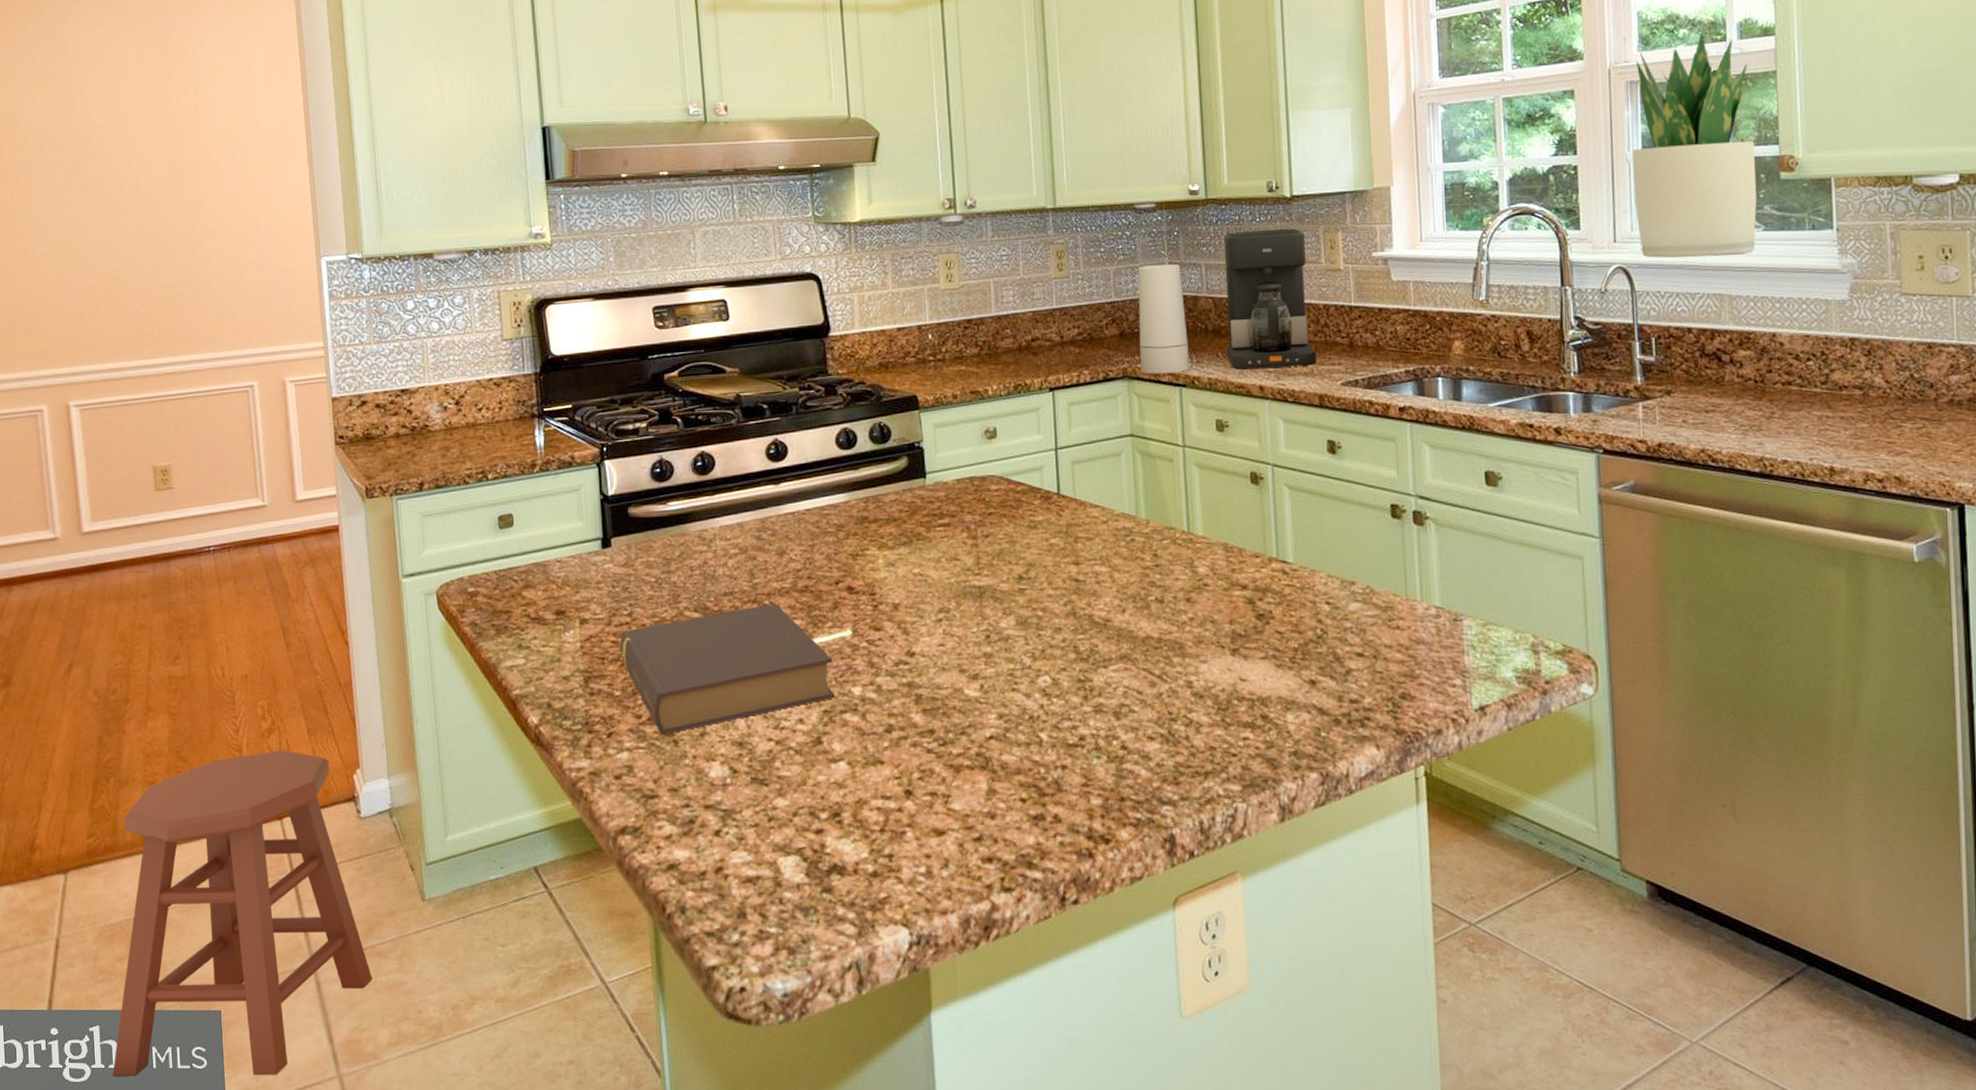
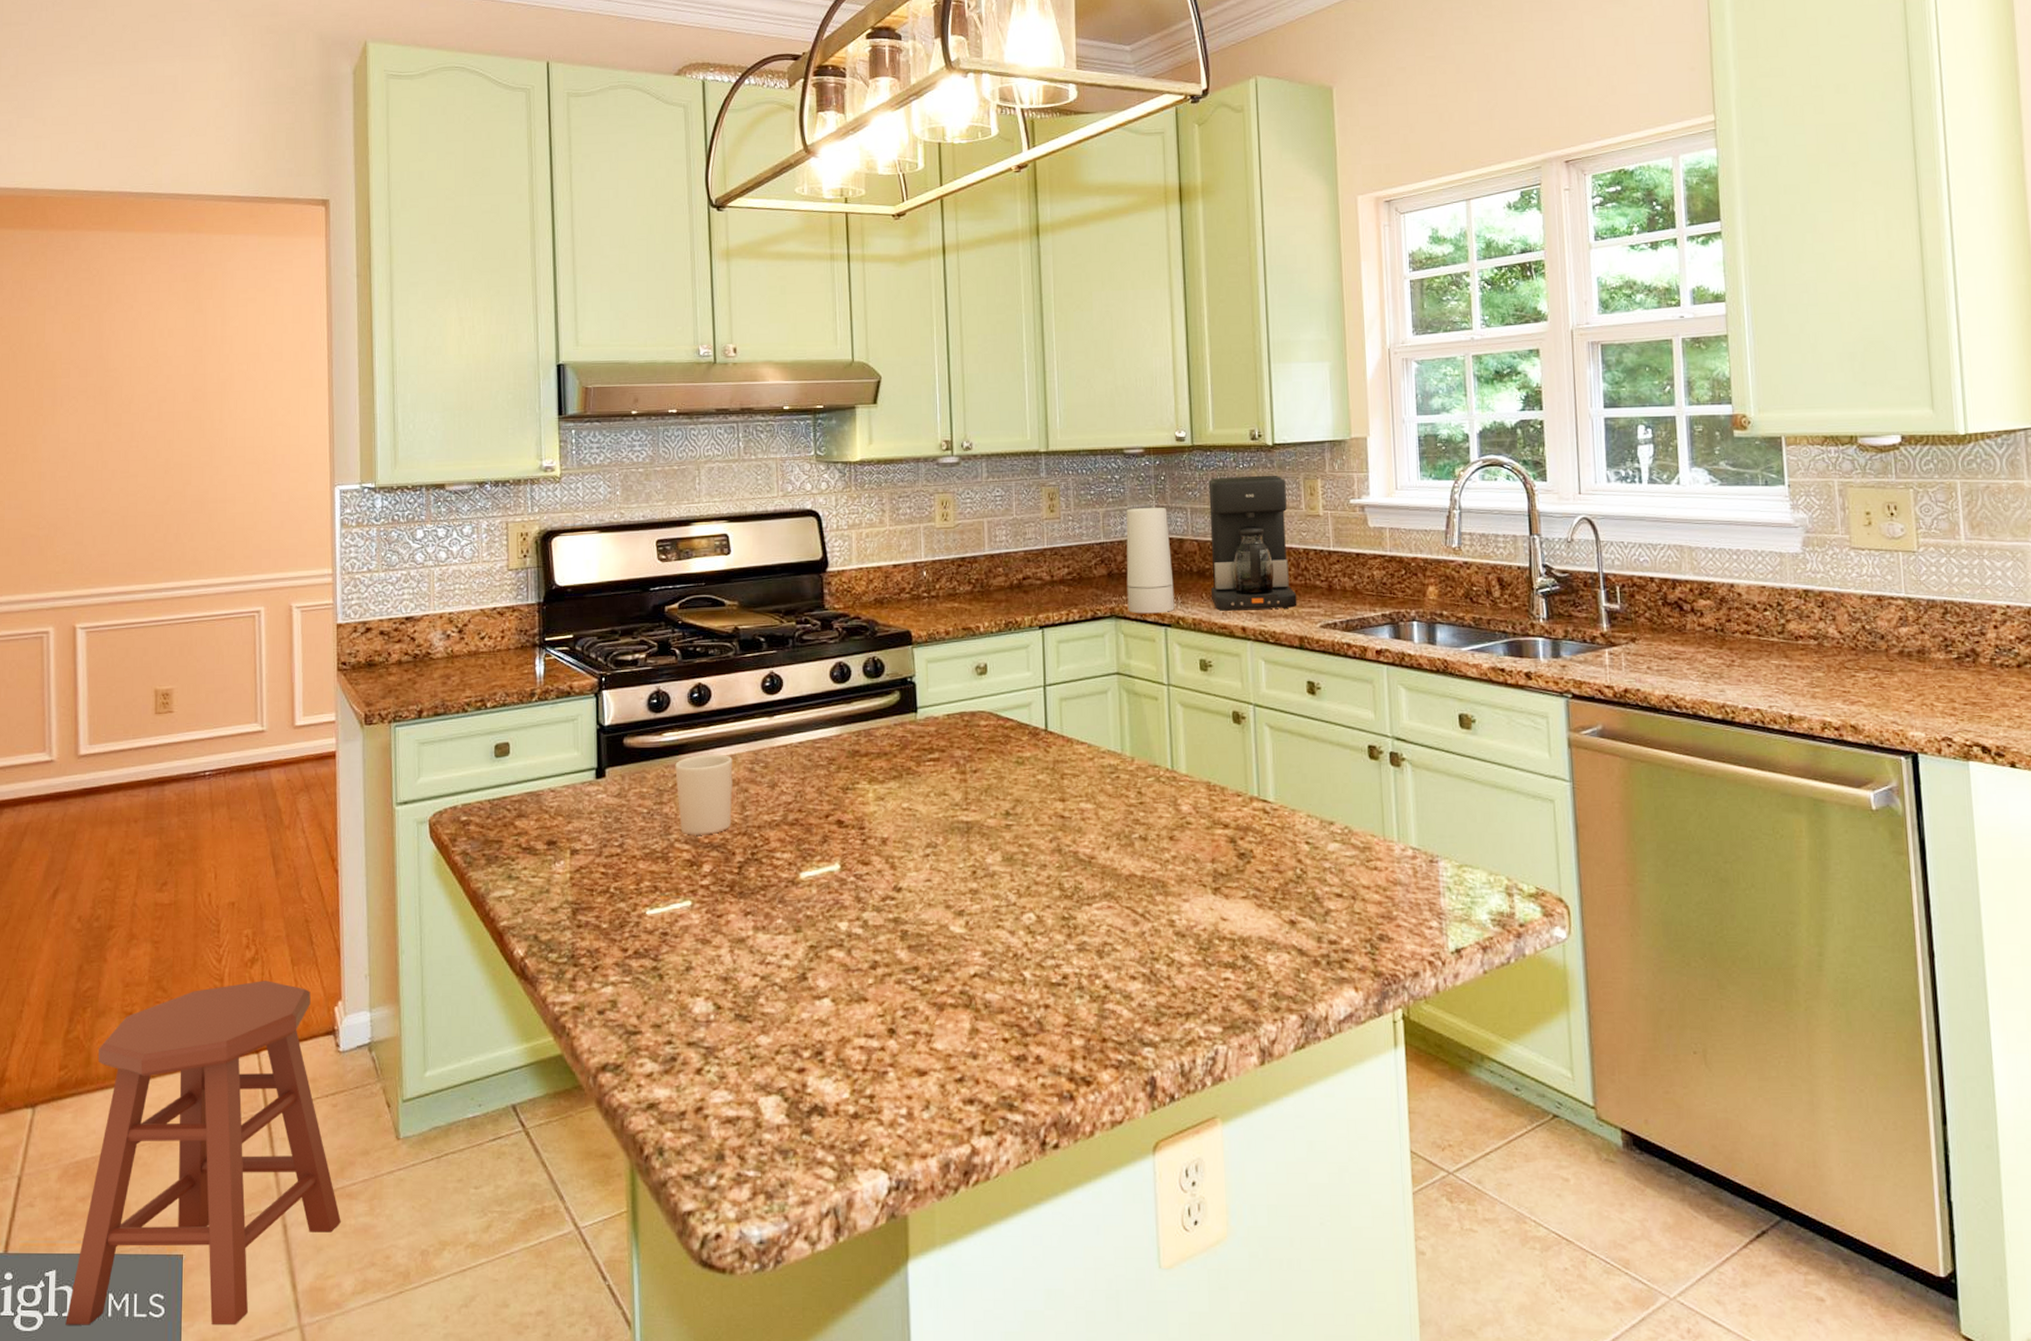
book: present [619,603,835,735] -> none [609,836,821,969]
mug: none [681,522,741,604] -> present [675,754,733,835]
planter: present [1632,32,1758,258] -> none [1595,298,1713,510]

